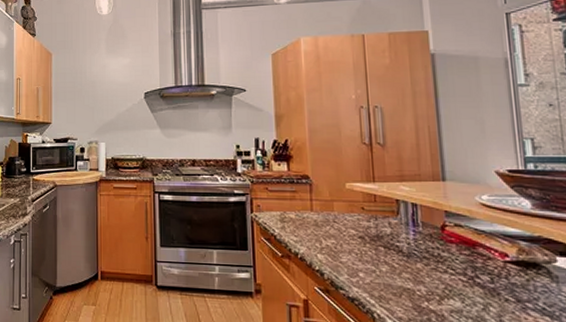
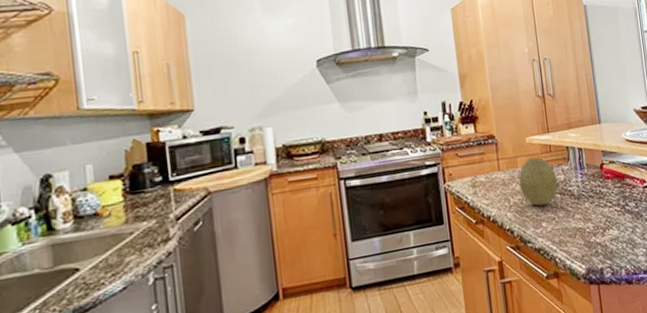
fruit: none [333,204,382,255] -> present [518,157,558,206]

